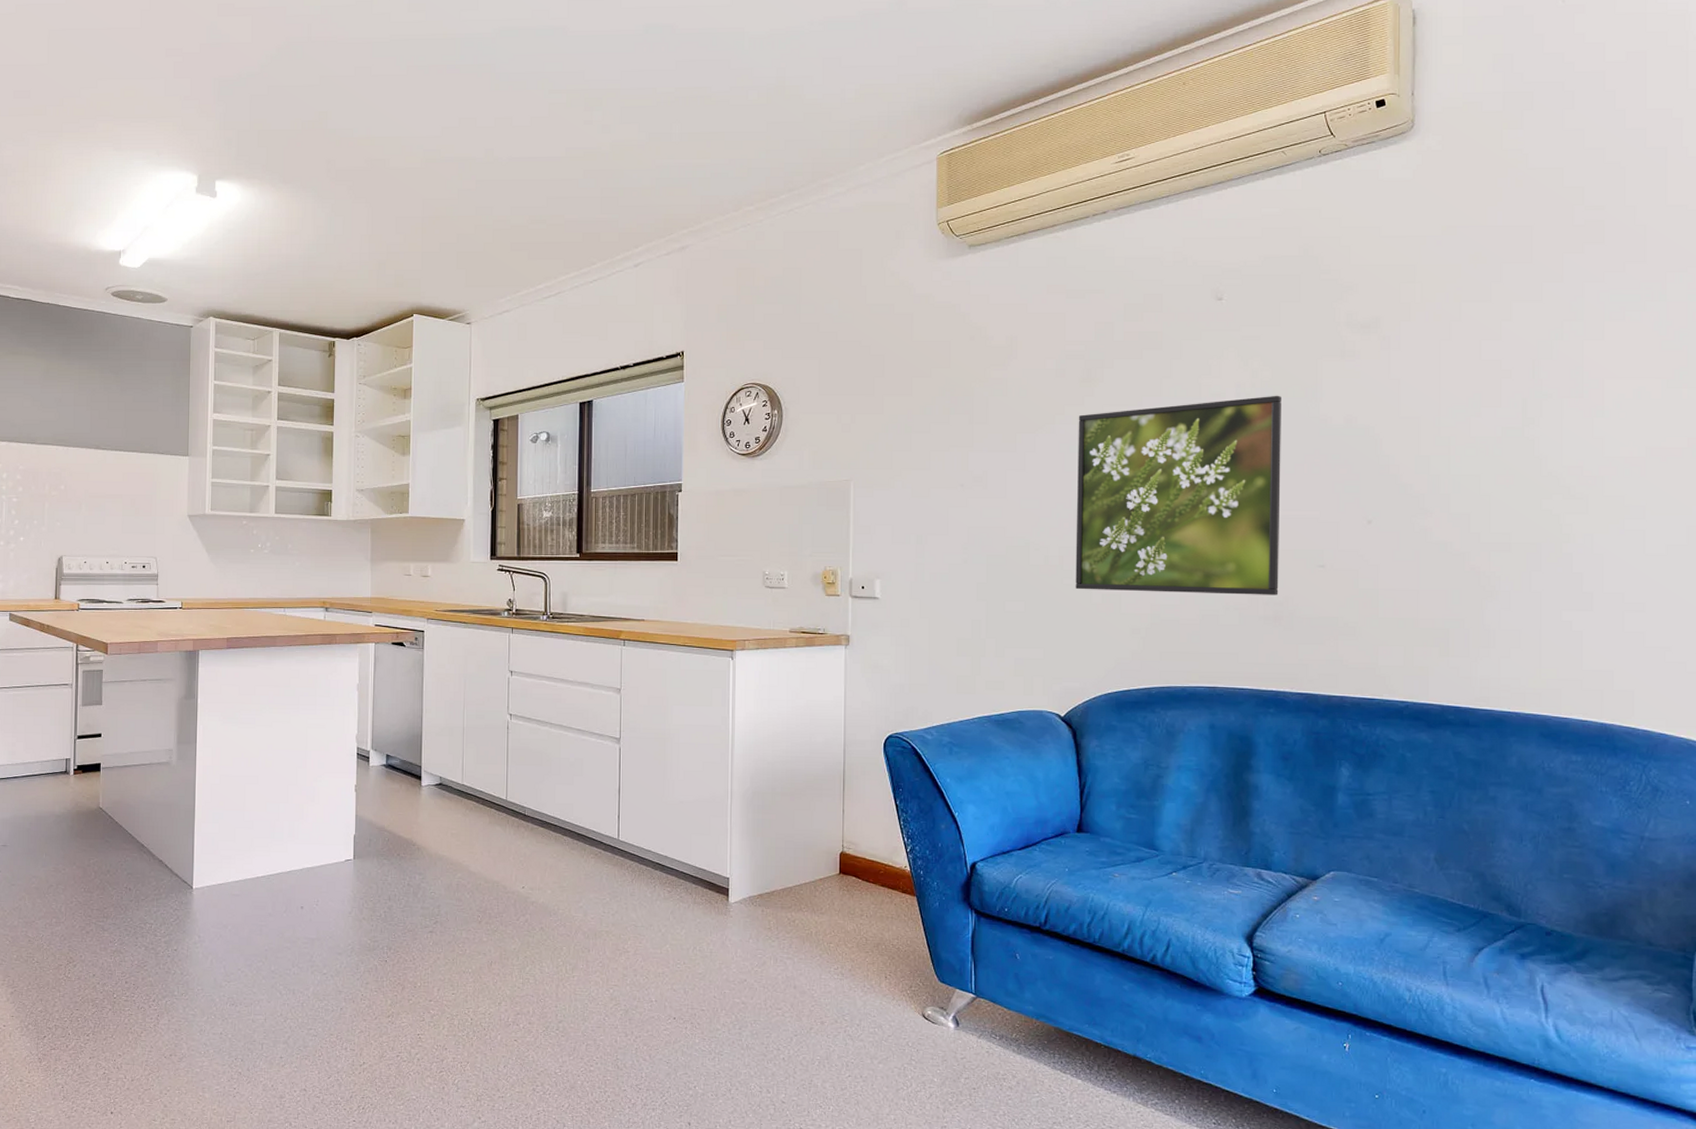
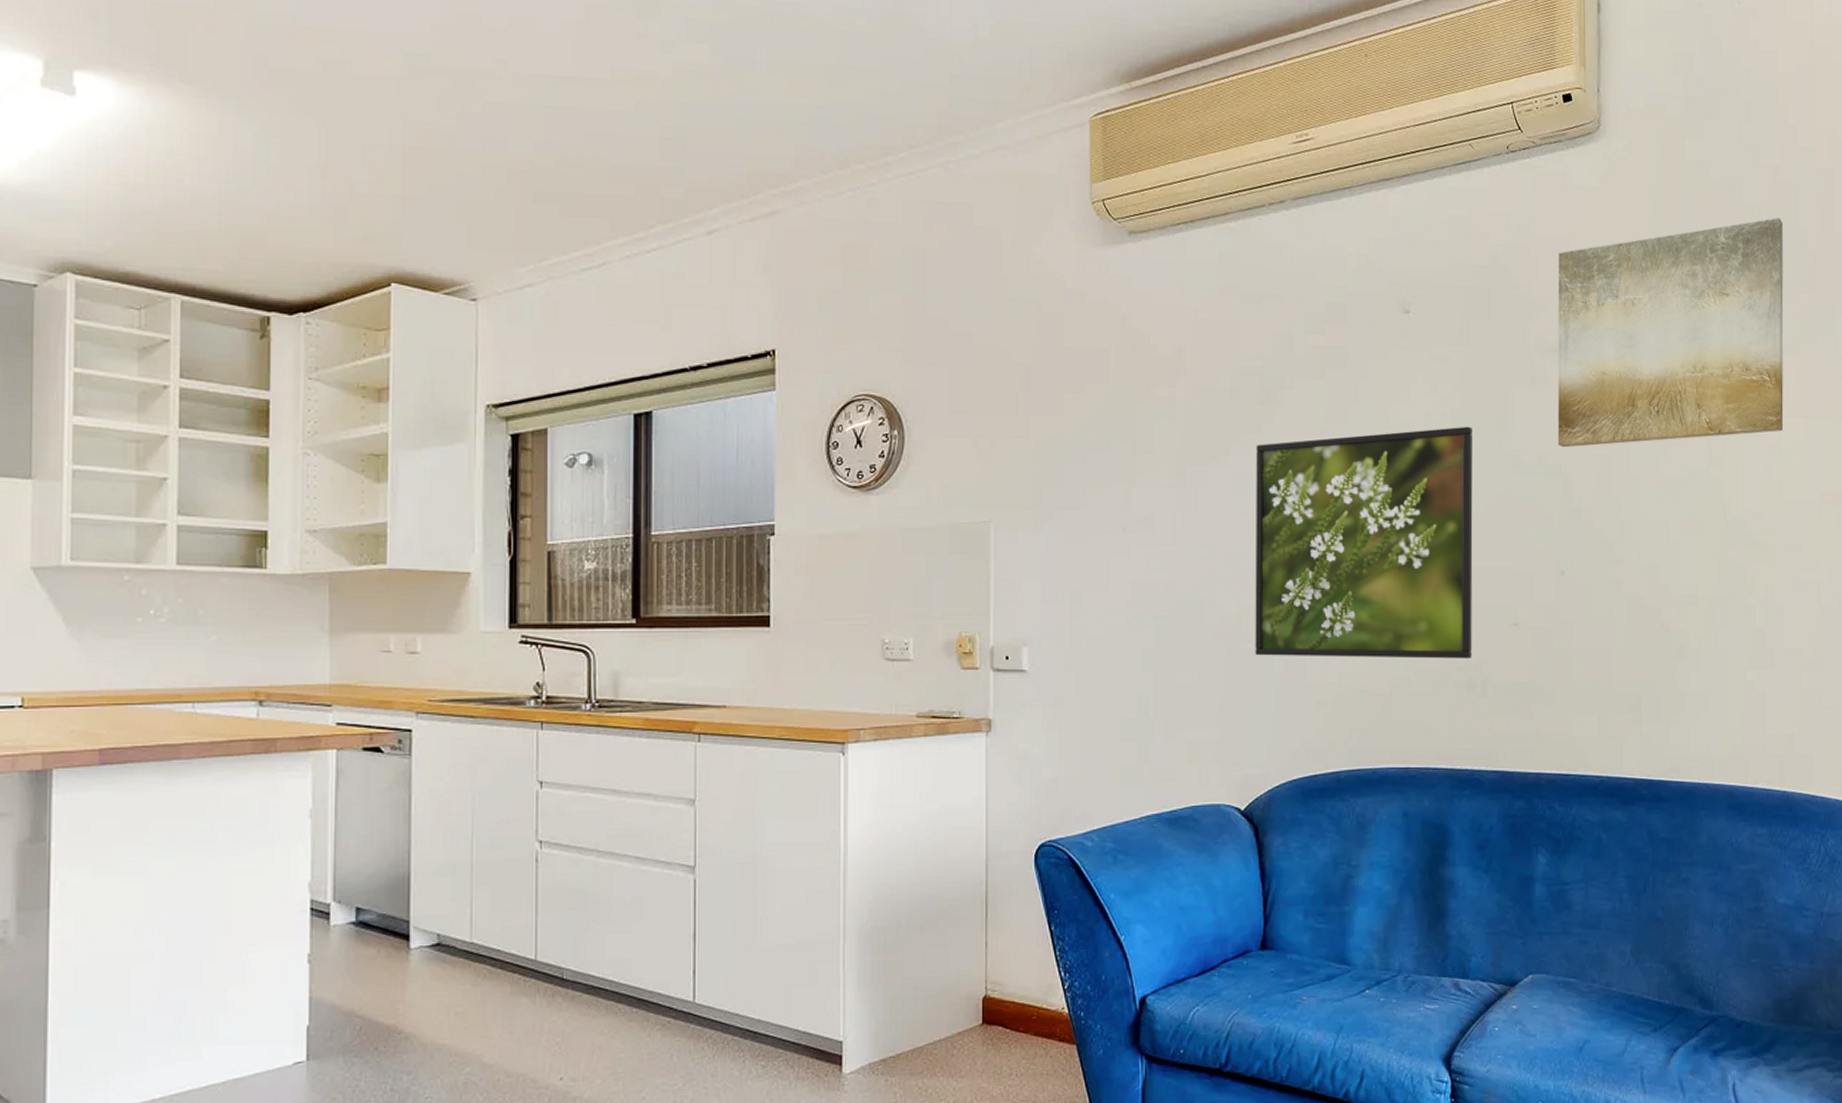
wall art: none [1366,196,1609,412] -> present [1557,218,1784,448]

